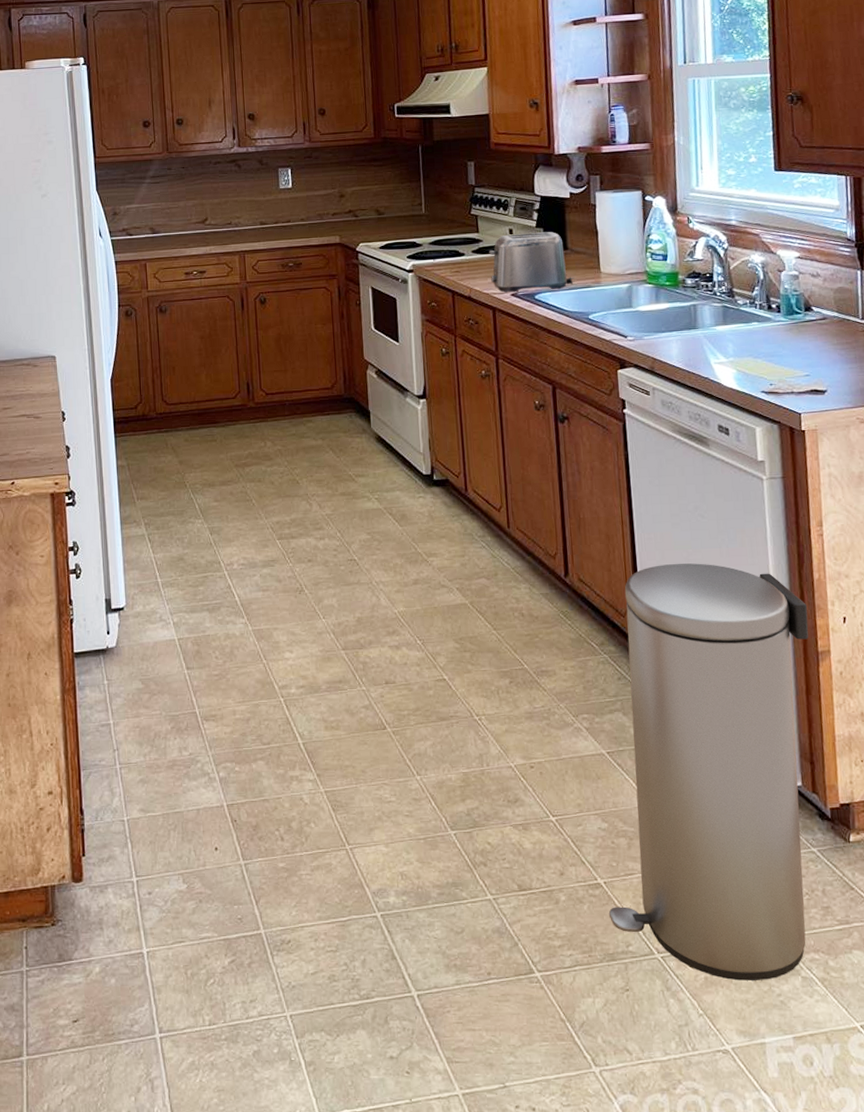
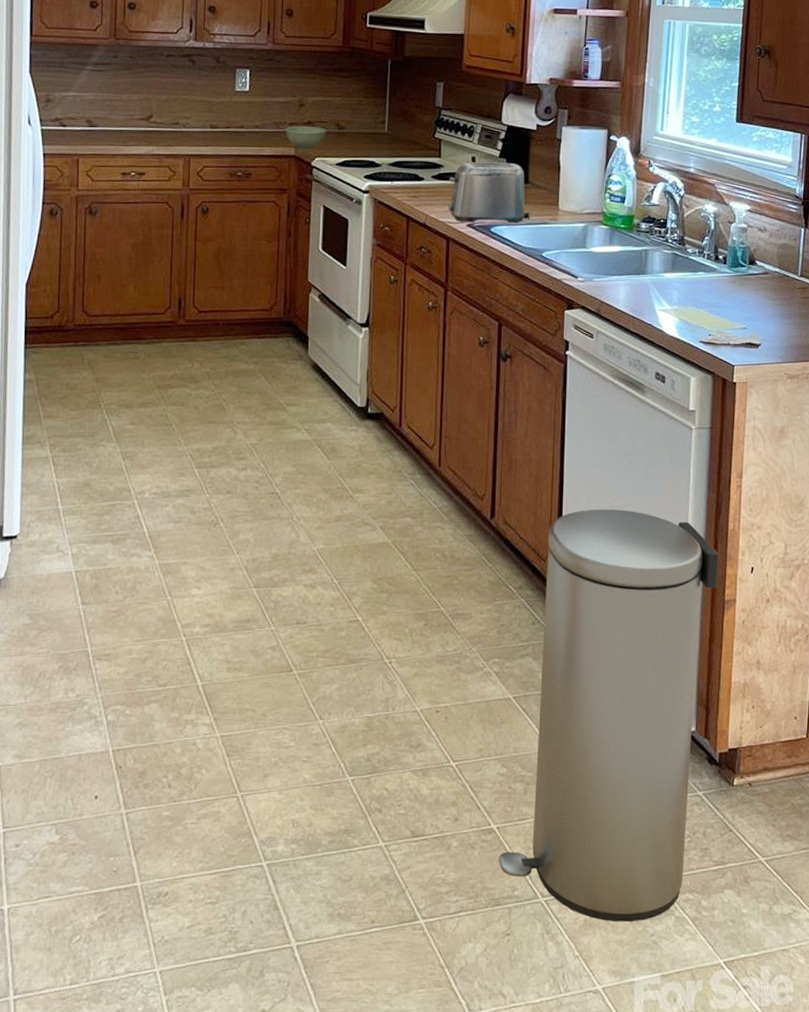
bowl: none [328,214,368,239] -> present [285,126,327,152]

